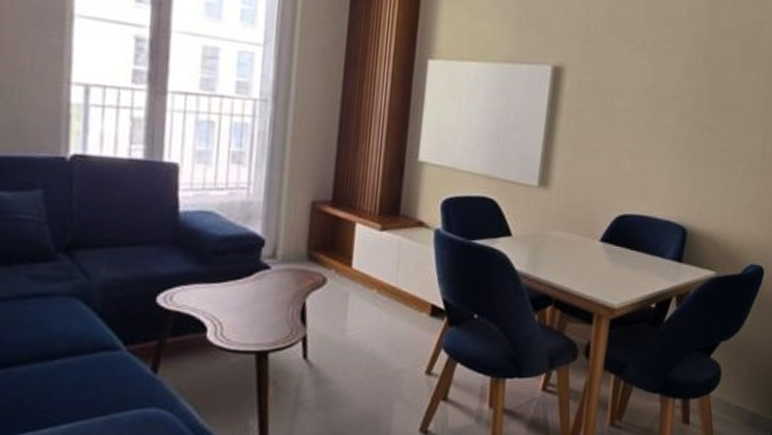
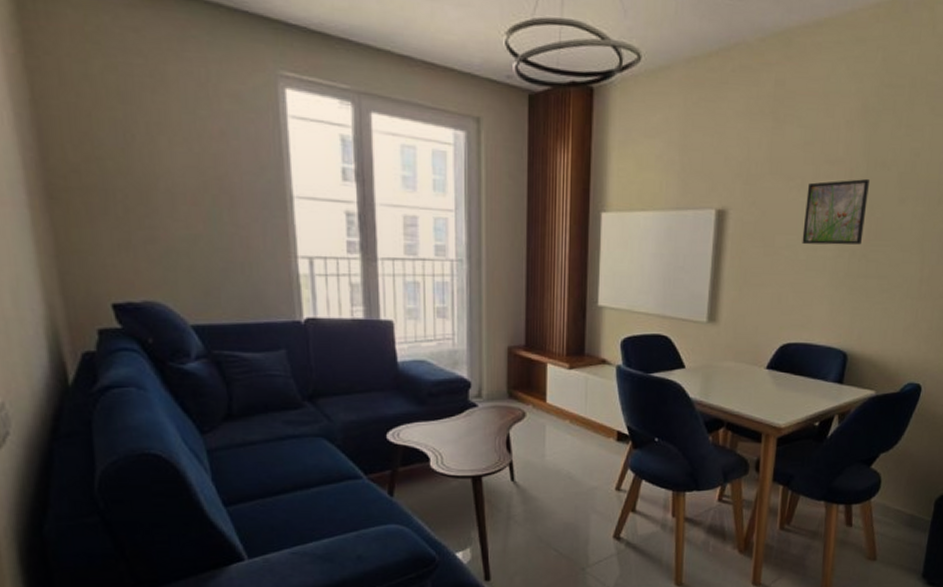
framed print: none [642,45,712,114] -> present [802,178,869,245]

